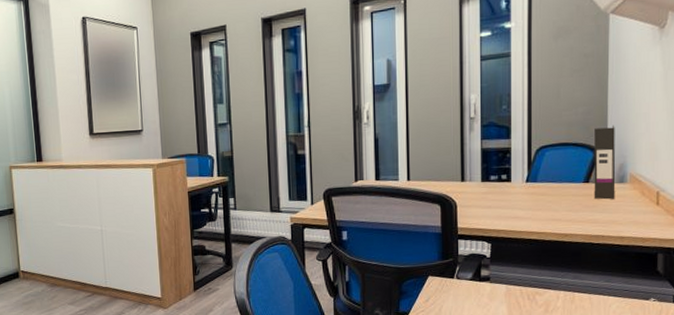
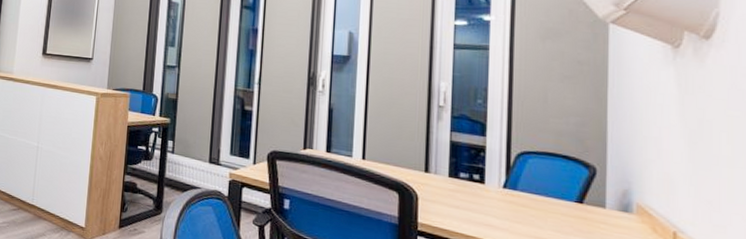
binder: present [594,124,616,200] -> none [589,141,618,229]

